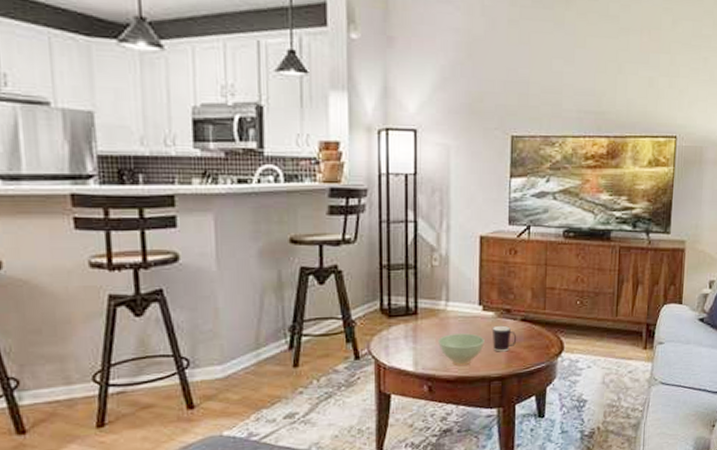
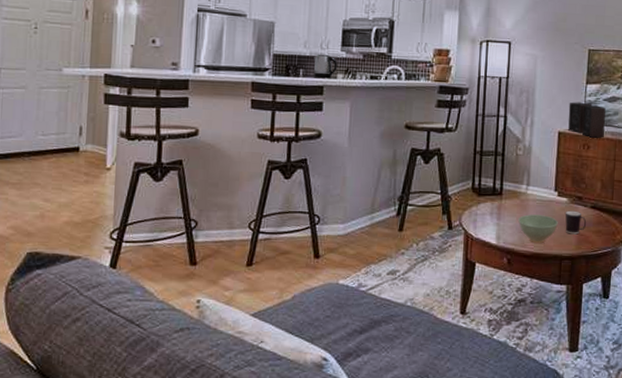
kettle: none [156,153,191,186] -> present [313,54,337,79]
speaker: none [490,199,534,242] -> present [568,102,606,139]

